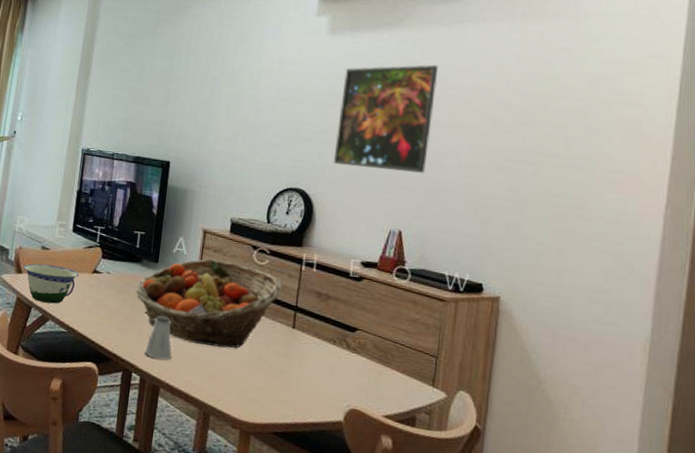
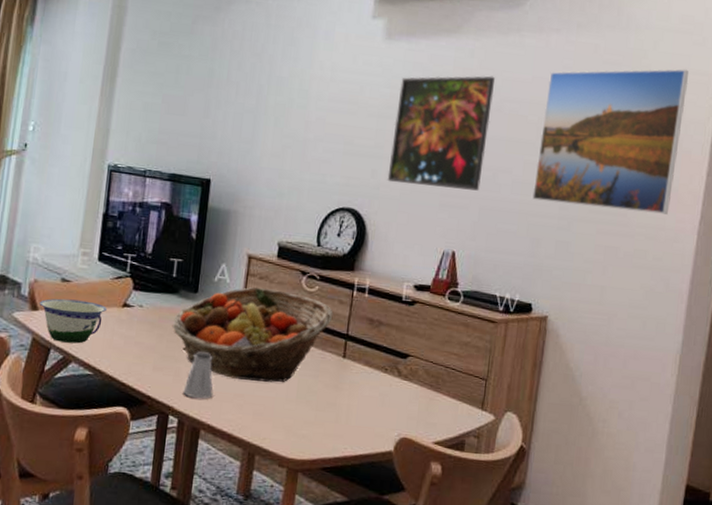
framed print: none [480,53,647,198] -> present [532,69,690,215]

